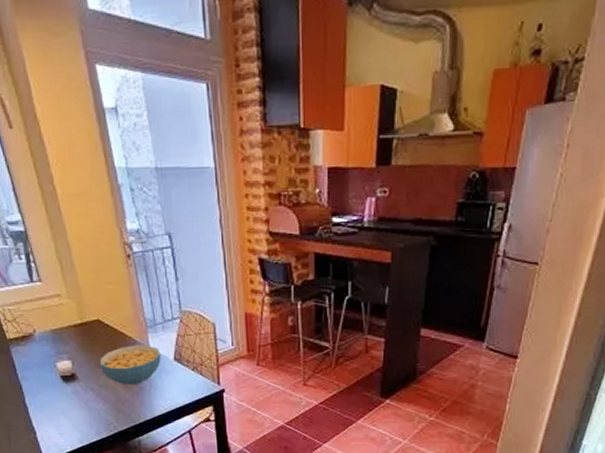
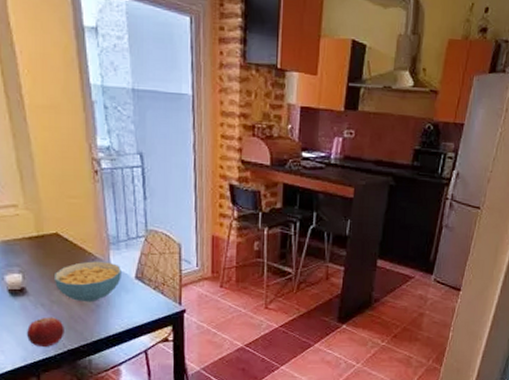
fruit: none [80,400,114,429] -> present [26,317,64,347]

